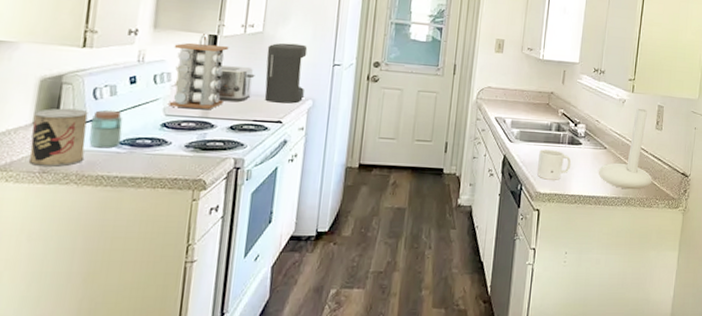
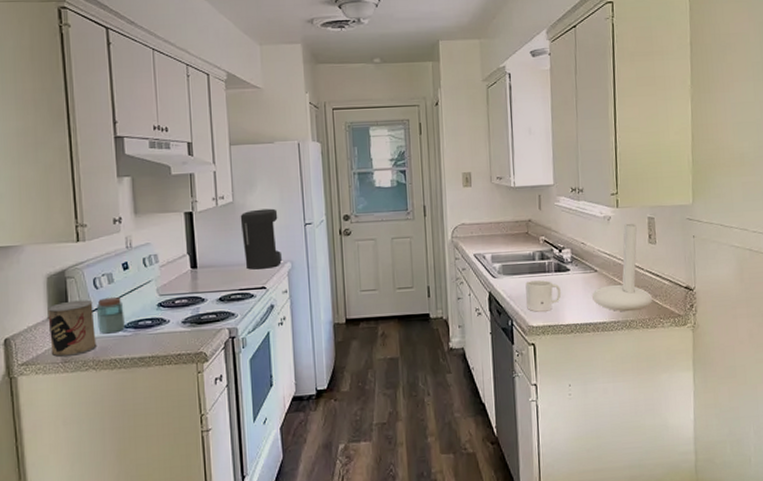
spice rack: present [168,35,229,110] -> none [156,214,209,287]
toaster: present [218,66,255,103] -> none [201,239,233,275]

